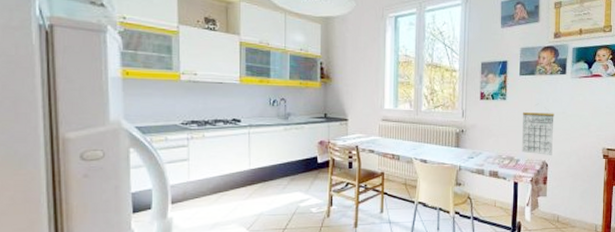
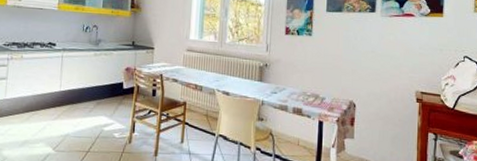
calendar: present [521,112,554,155] -> none [327,49,363,95]

